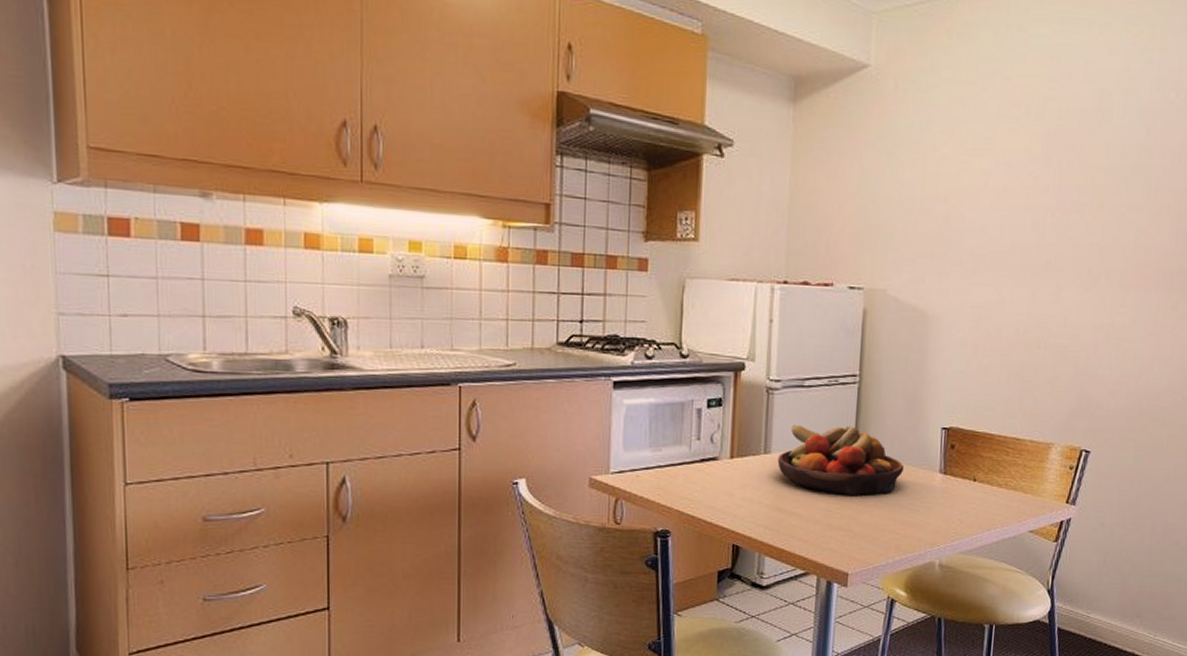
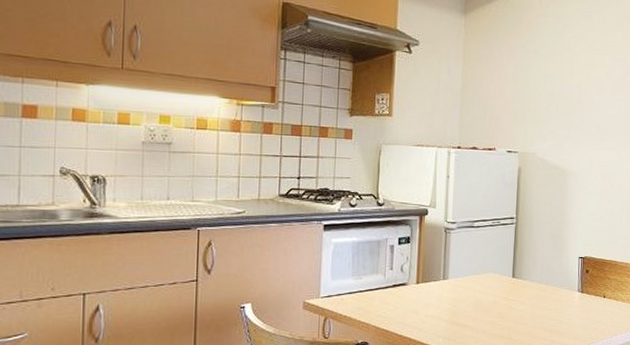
fruit bowl: present [777,424,905,495] -> none [453,256,551,310]

